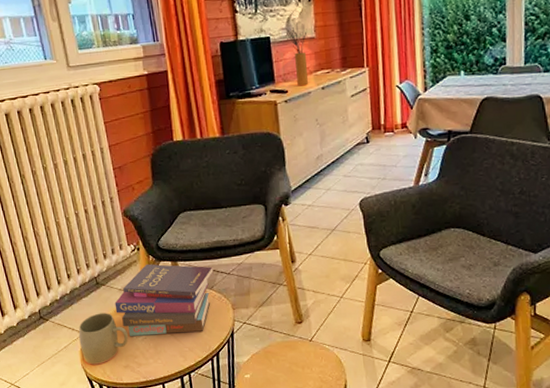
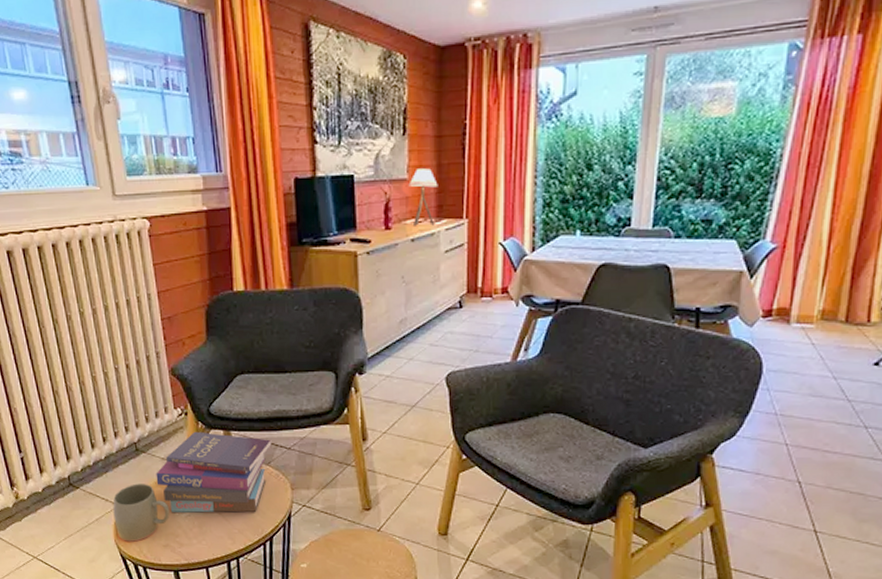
vase: present [285,23,309,87] -> none [372,160,397,236]
table lamp: none [316,26,342,78] -> present [408,167,438,228]

